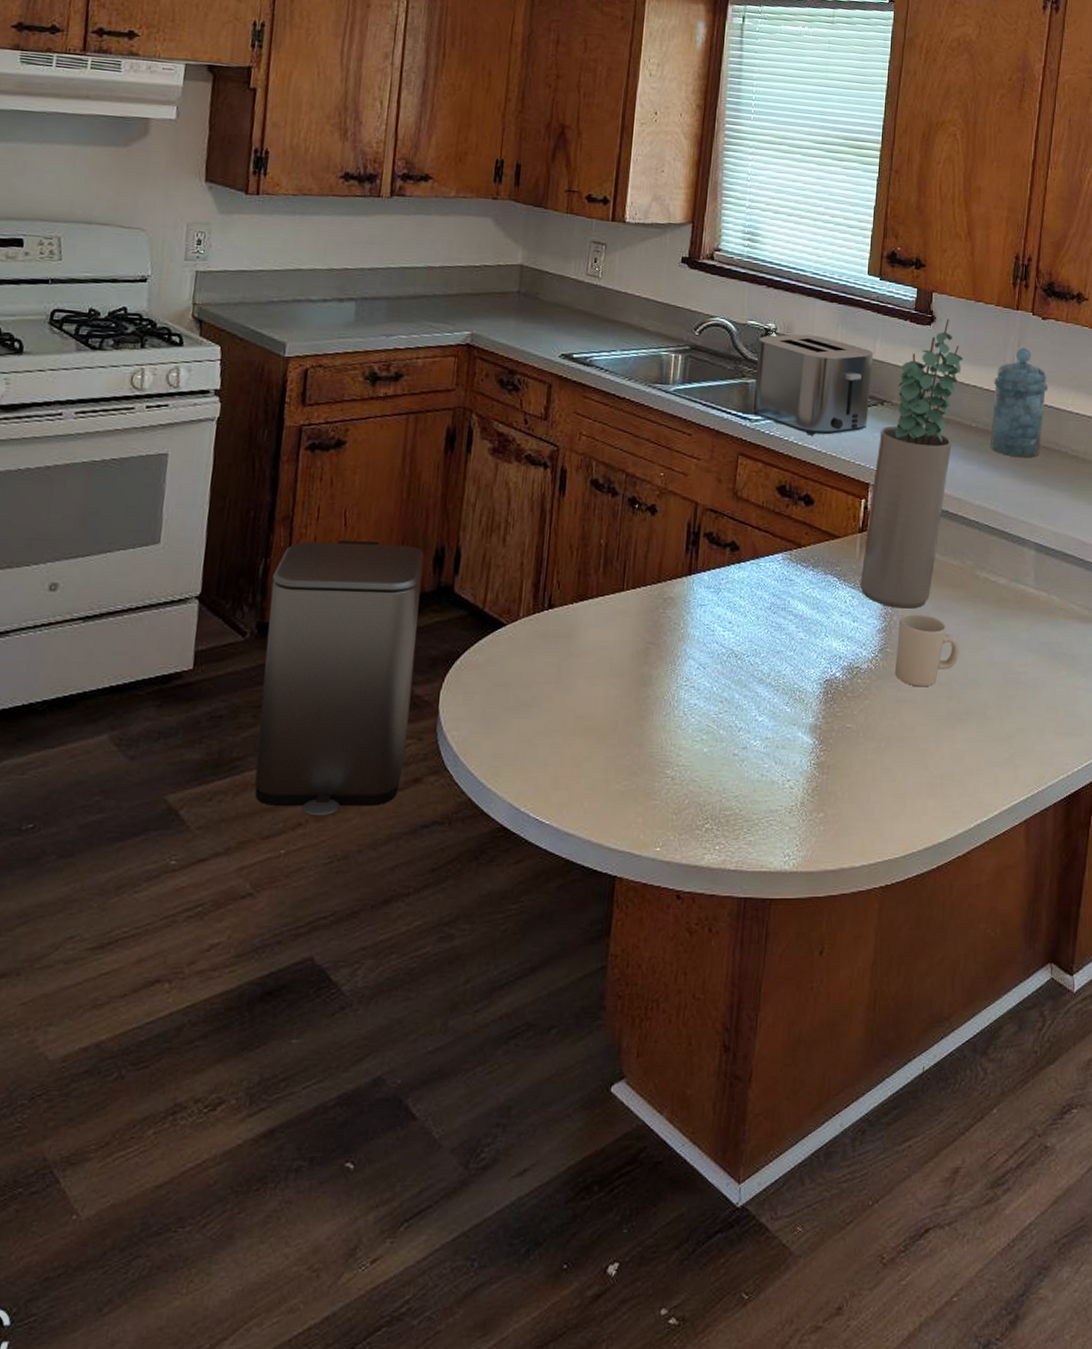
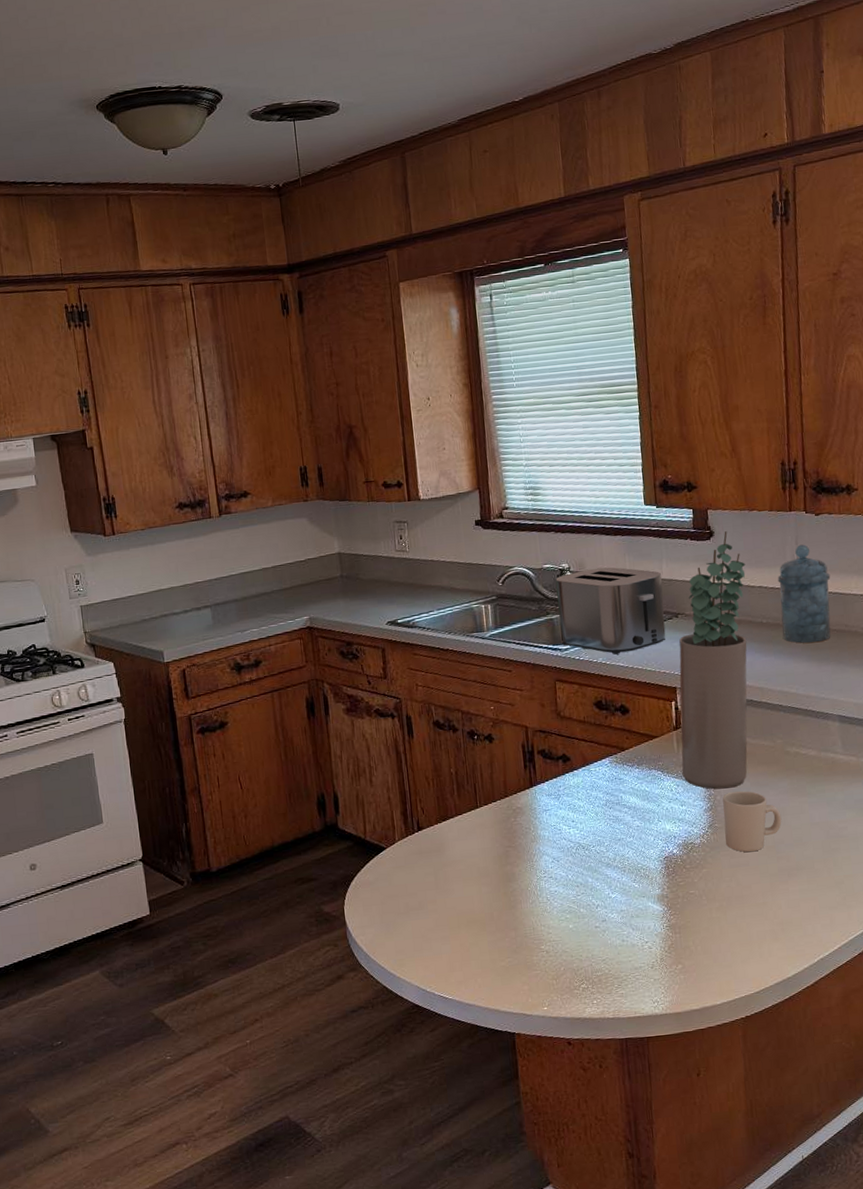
pedal bin: present [254,540,424,816] -> none [194,796,327,1014]

